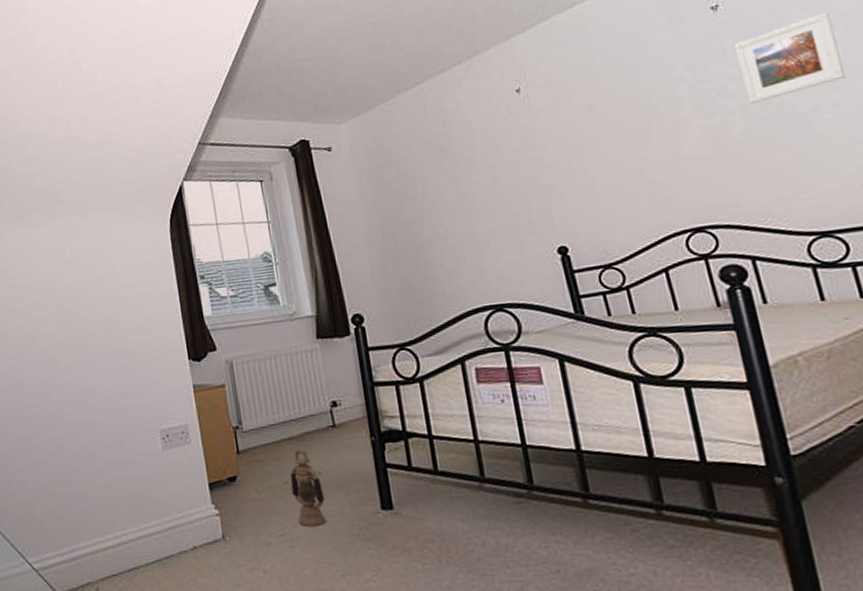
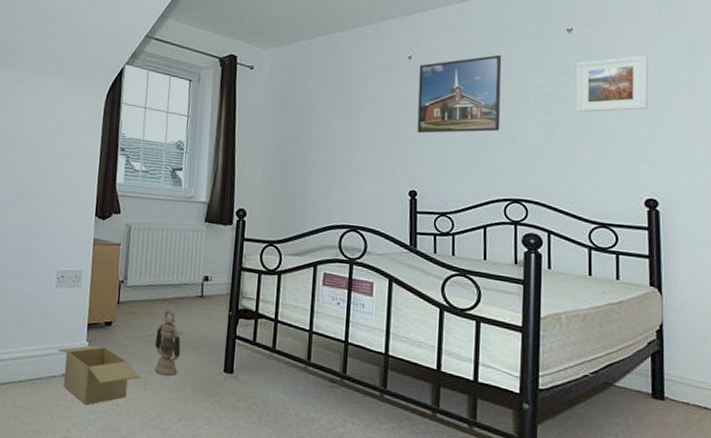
cardboard box: none [181,506,283,578] -> present [58,345,140,406]
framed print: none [532,59,655,177] -> present [417,54,502,134]

